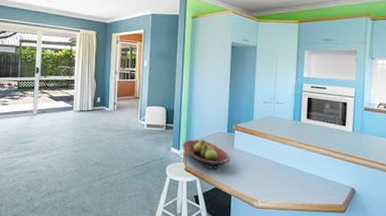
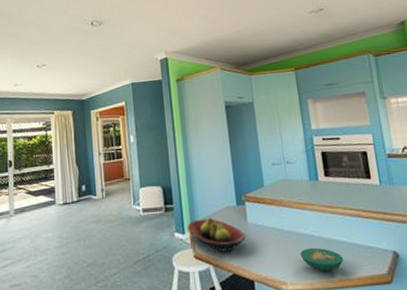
bowl: none [273,175,309,196] -> present [300,247,344,271]

